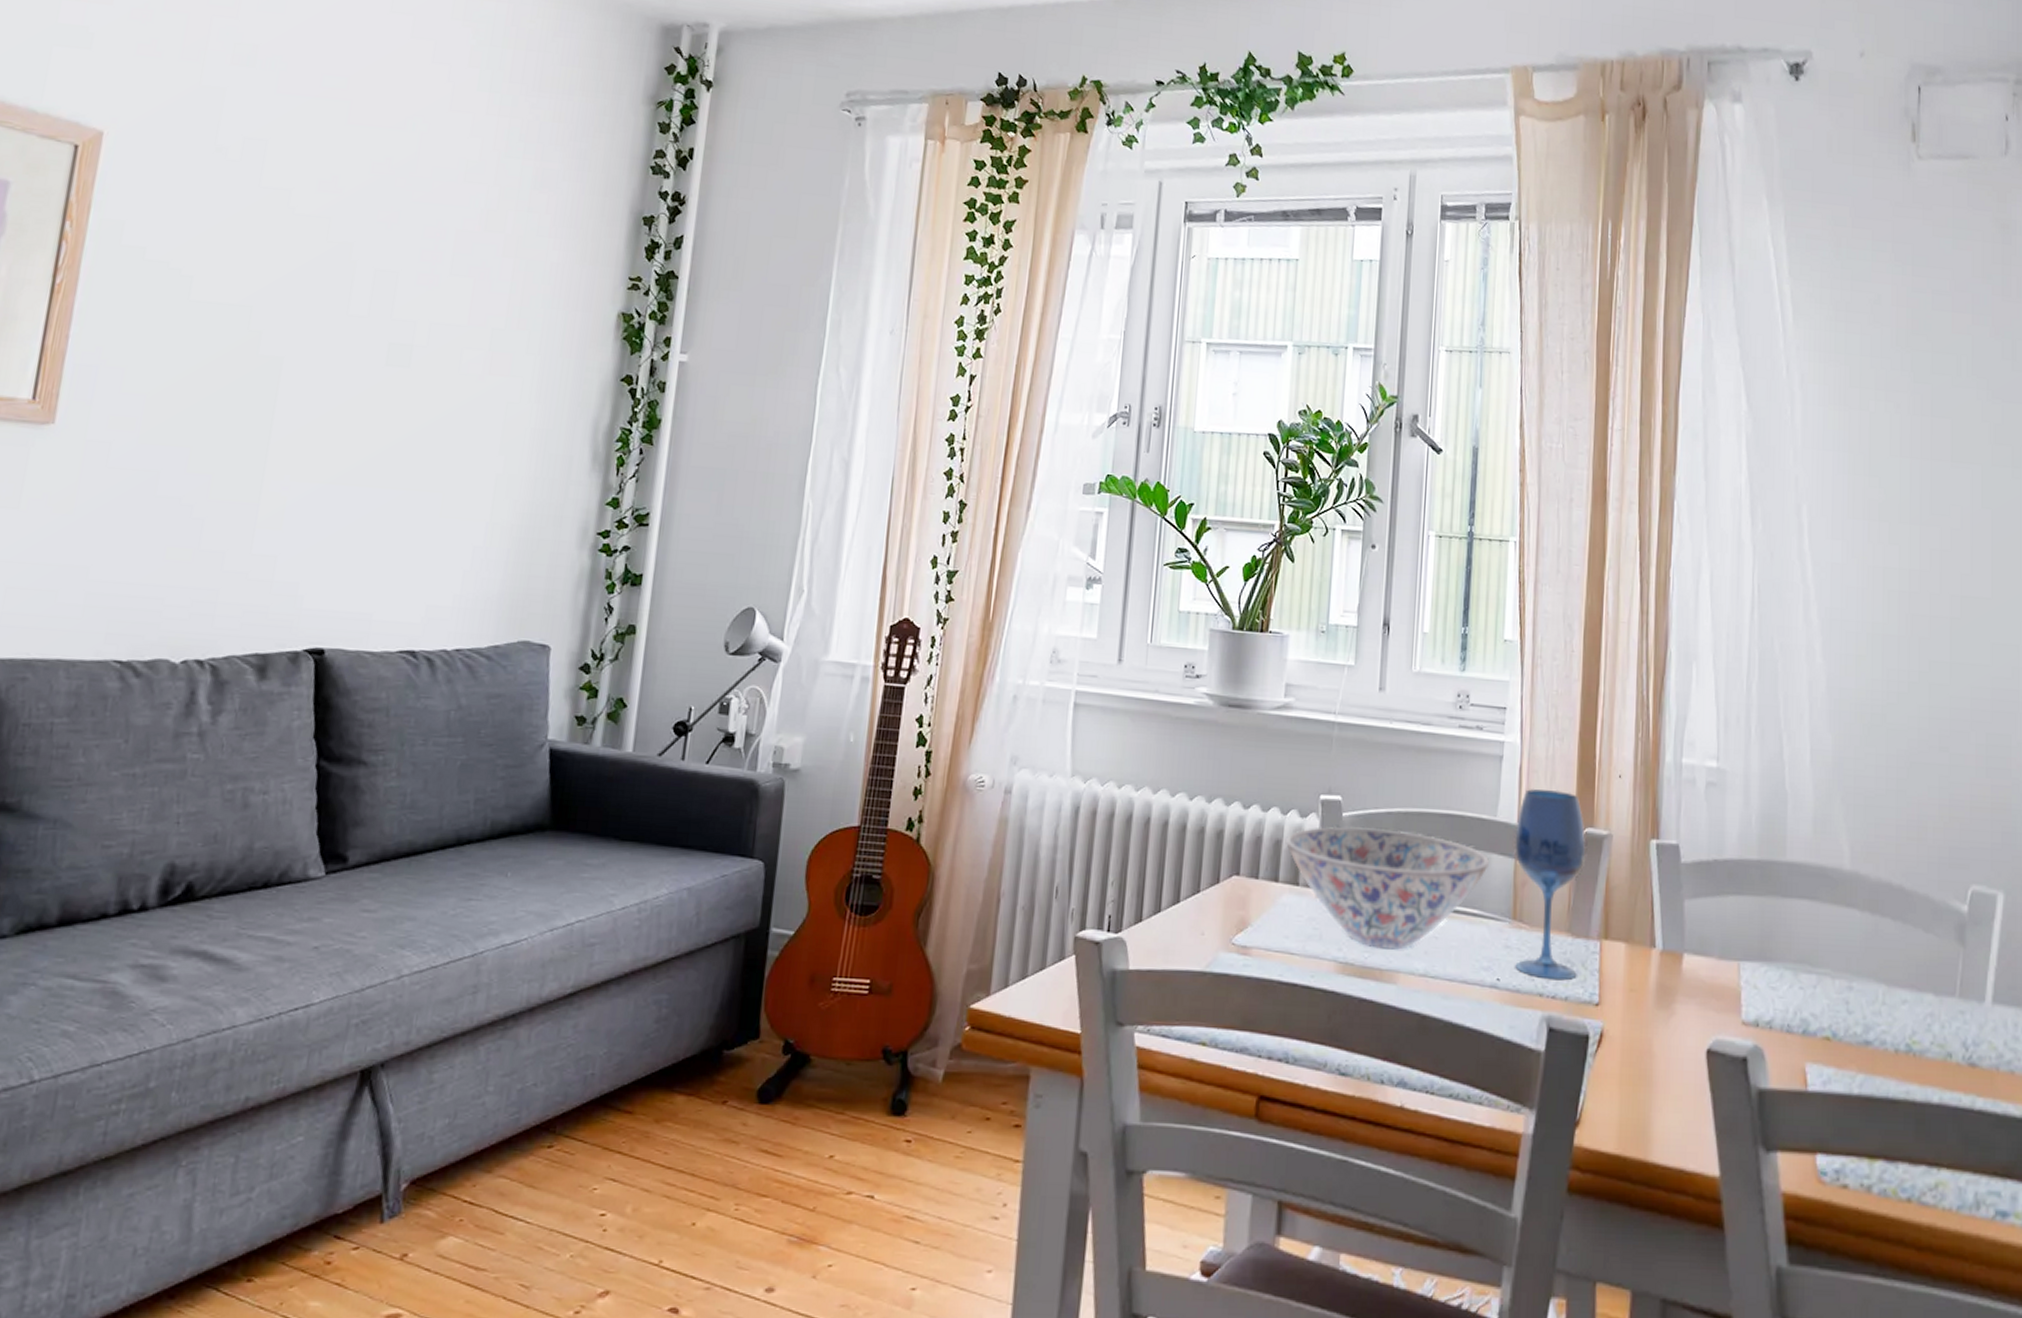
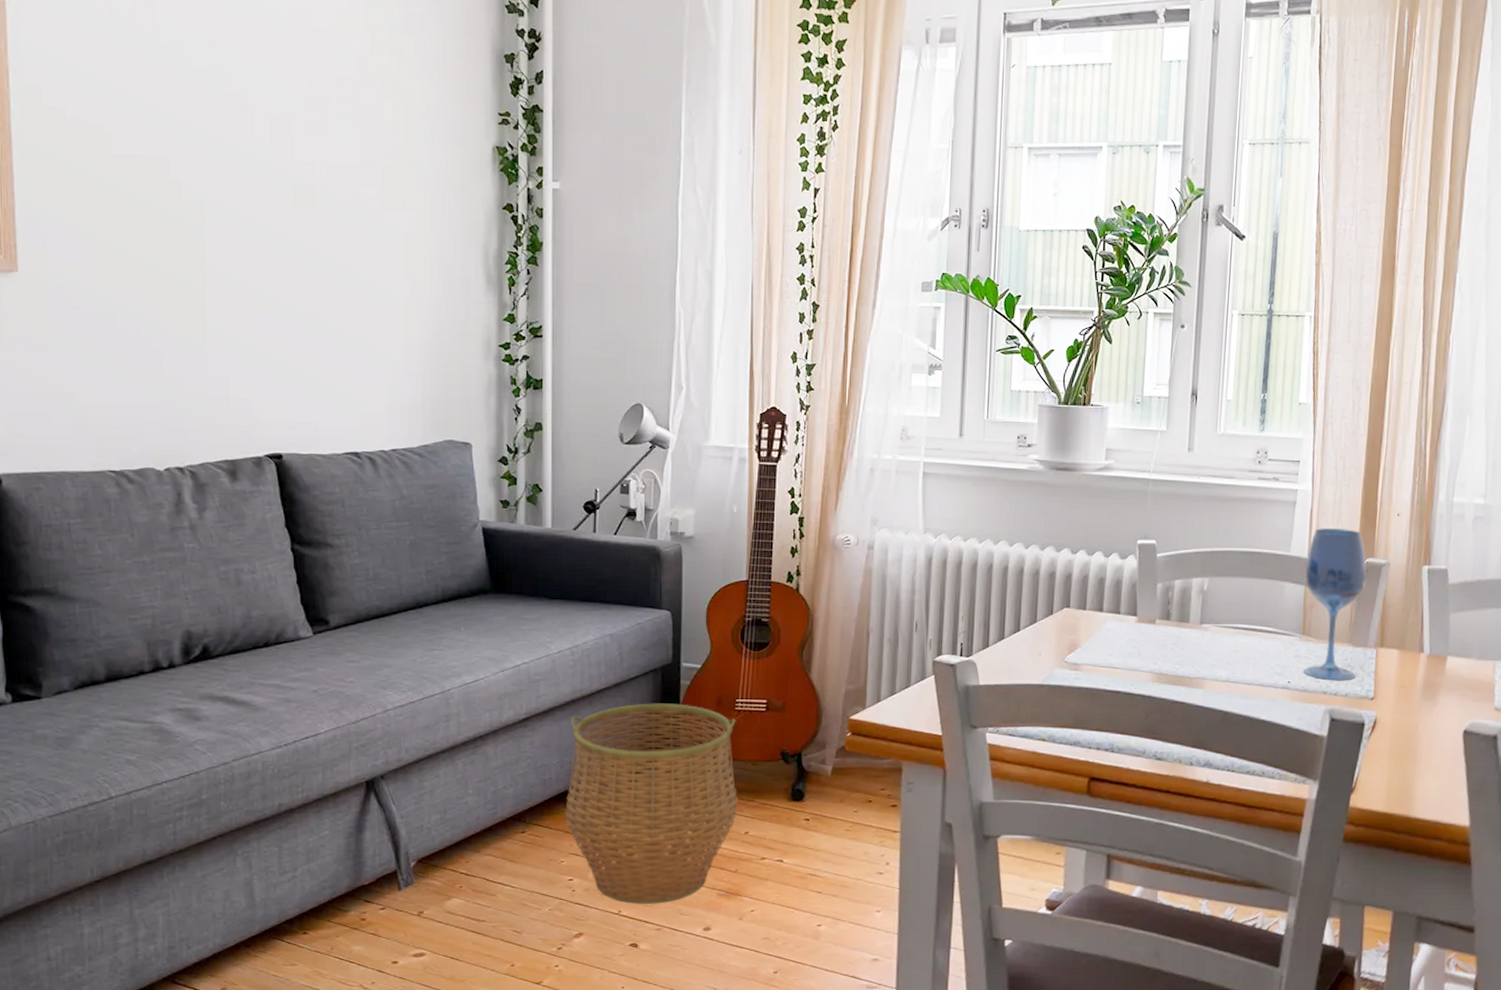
basket: none [606,978,831,1252] -> present [565,703,738,904]
bowl: present [1285,826,1490,950] -> none [1107,565,1283,662]

